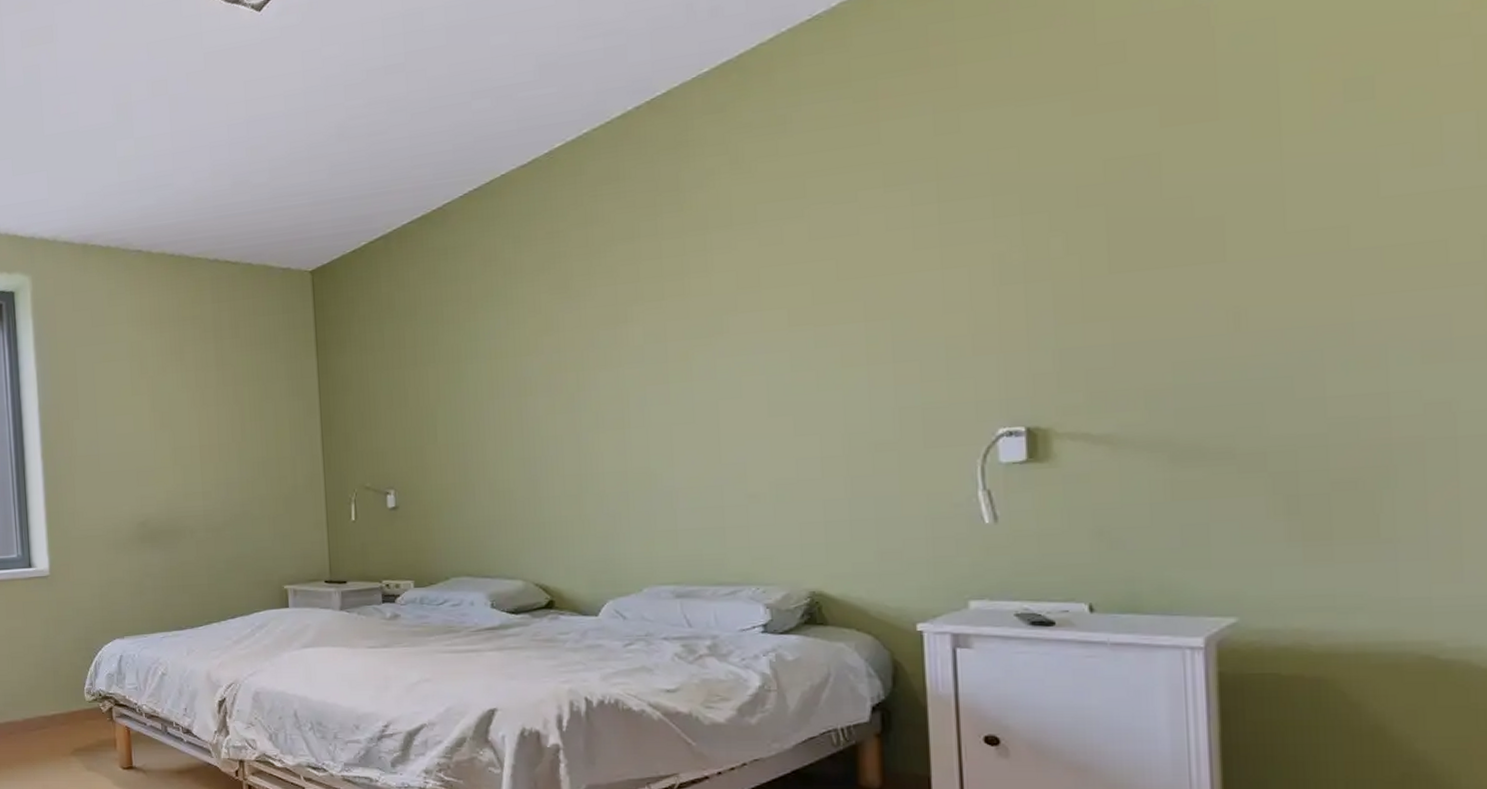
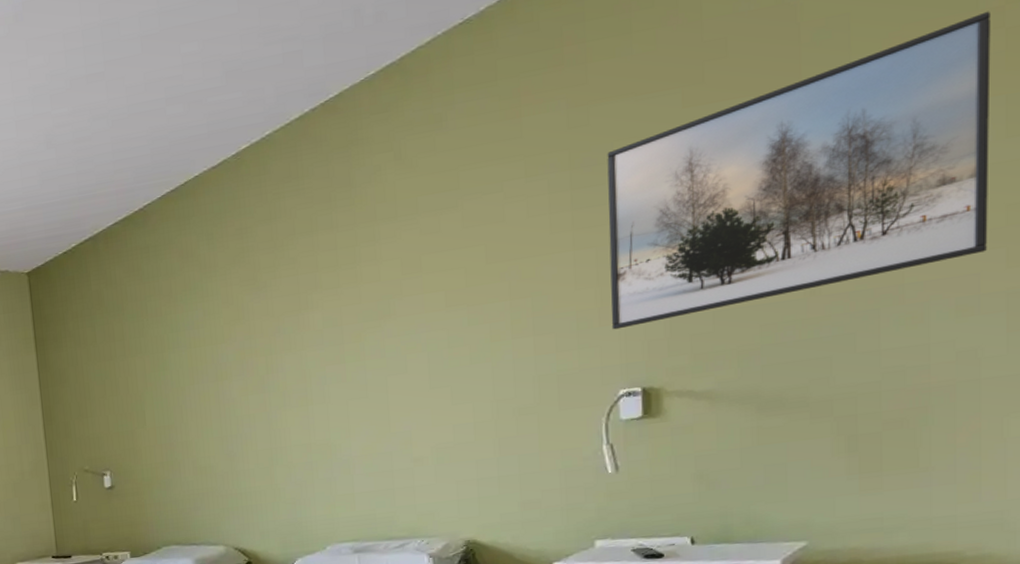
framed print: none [981,17,1460,360] -> present [607,11,991,330]

